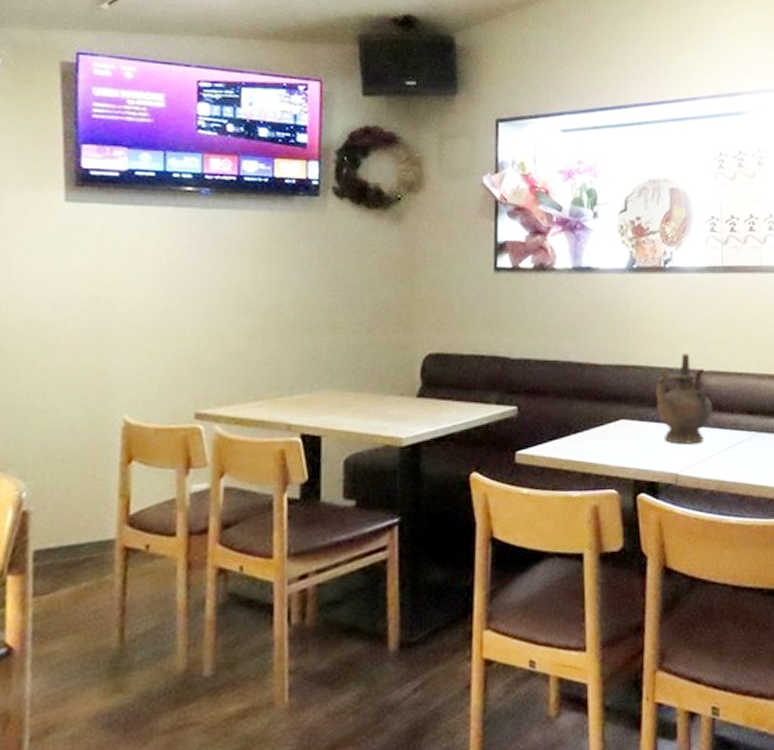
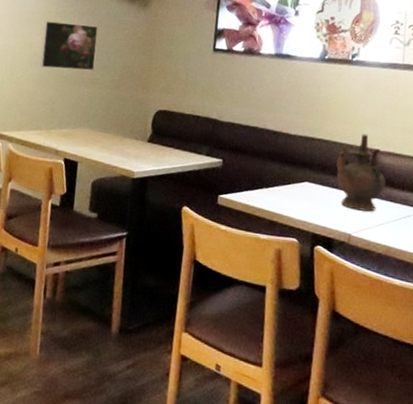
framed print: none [253,249,335,314] -> present [40,21,98,71]

